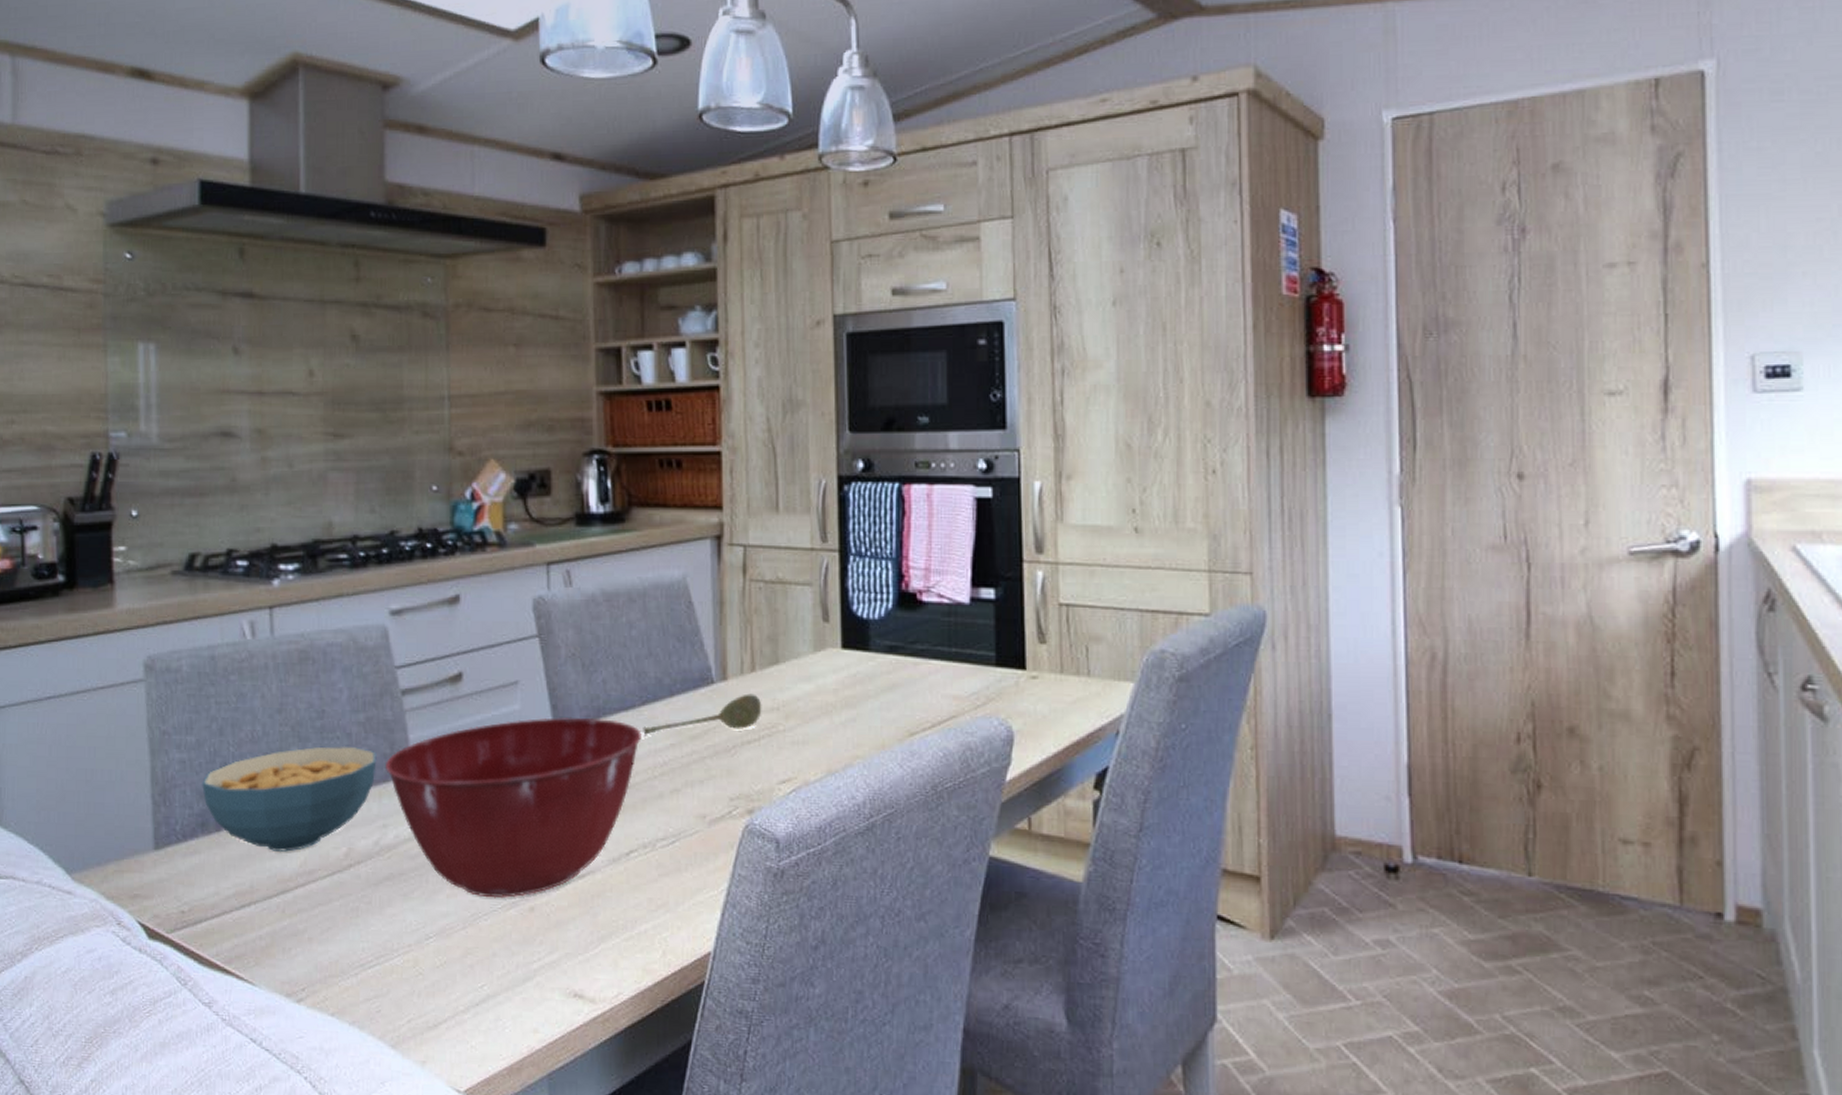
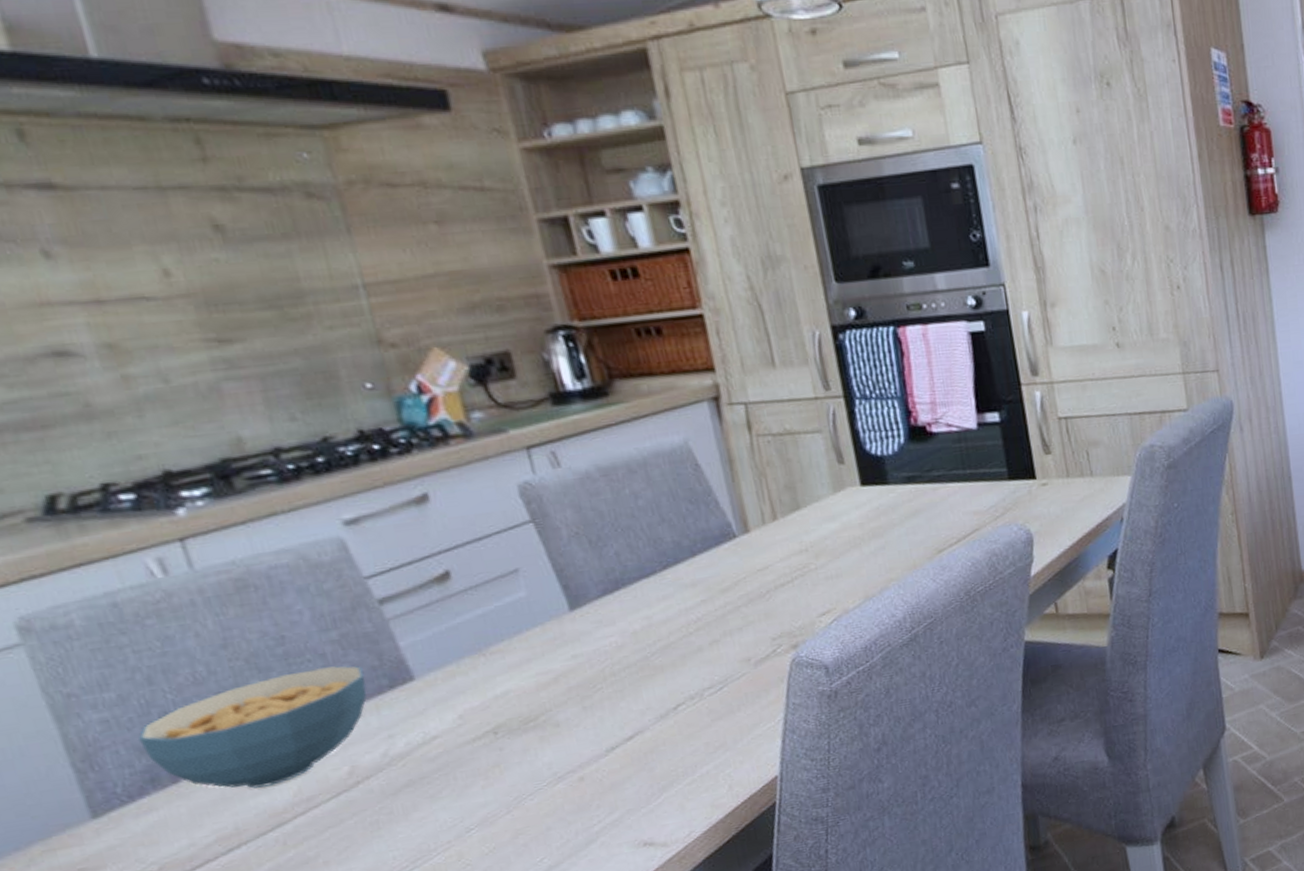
mixing bowl: present [386,717,641,899] -> none [376,588,669,780]
soupspoon: present [643,693,762,737] -> none [668,540,791,598]

